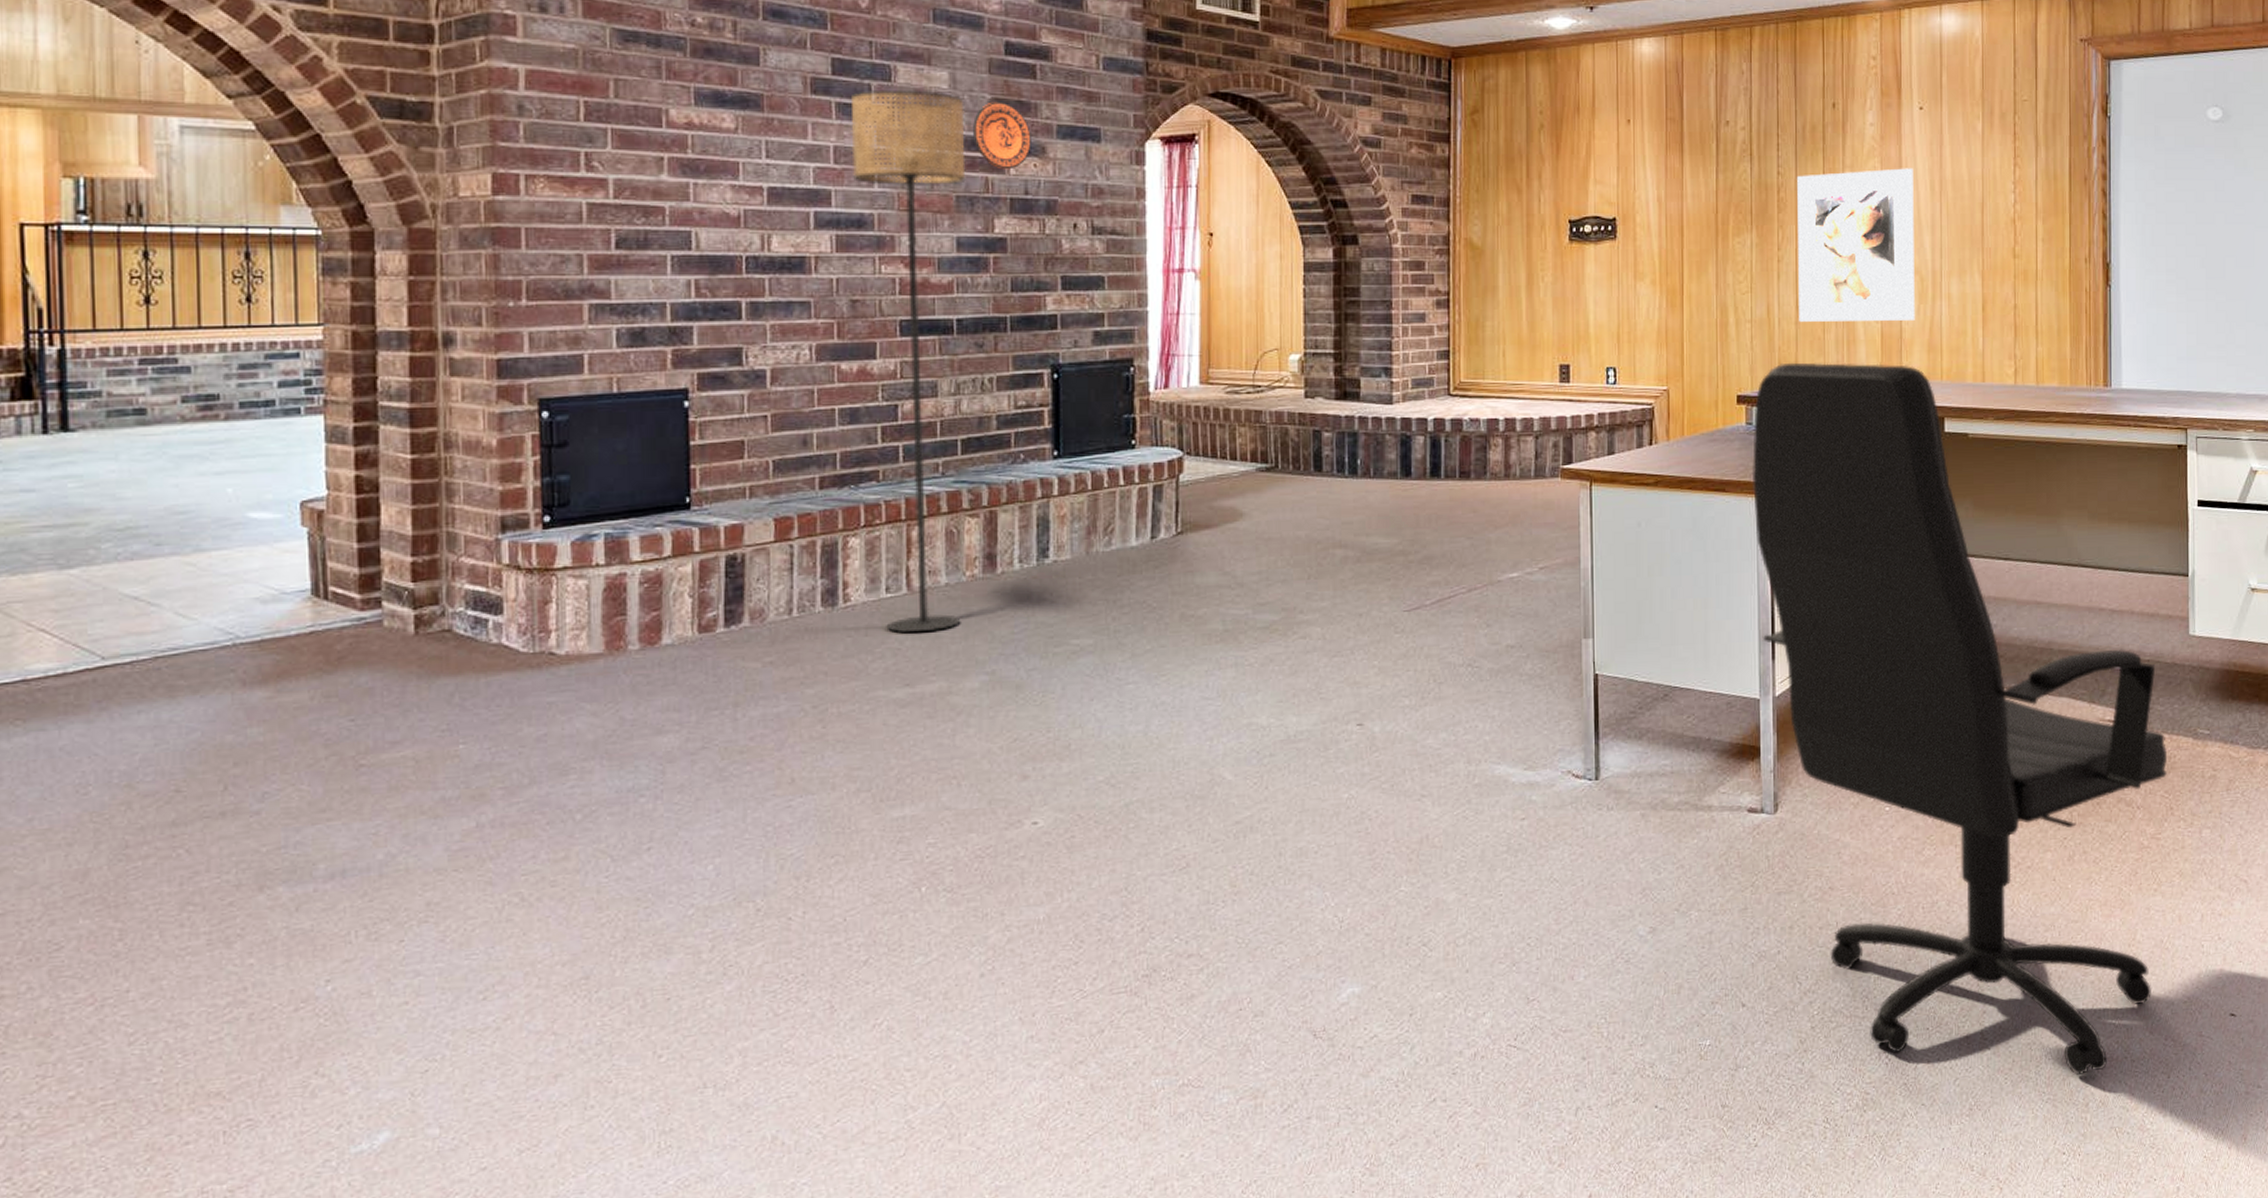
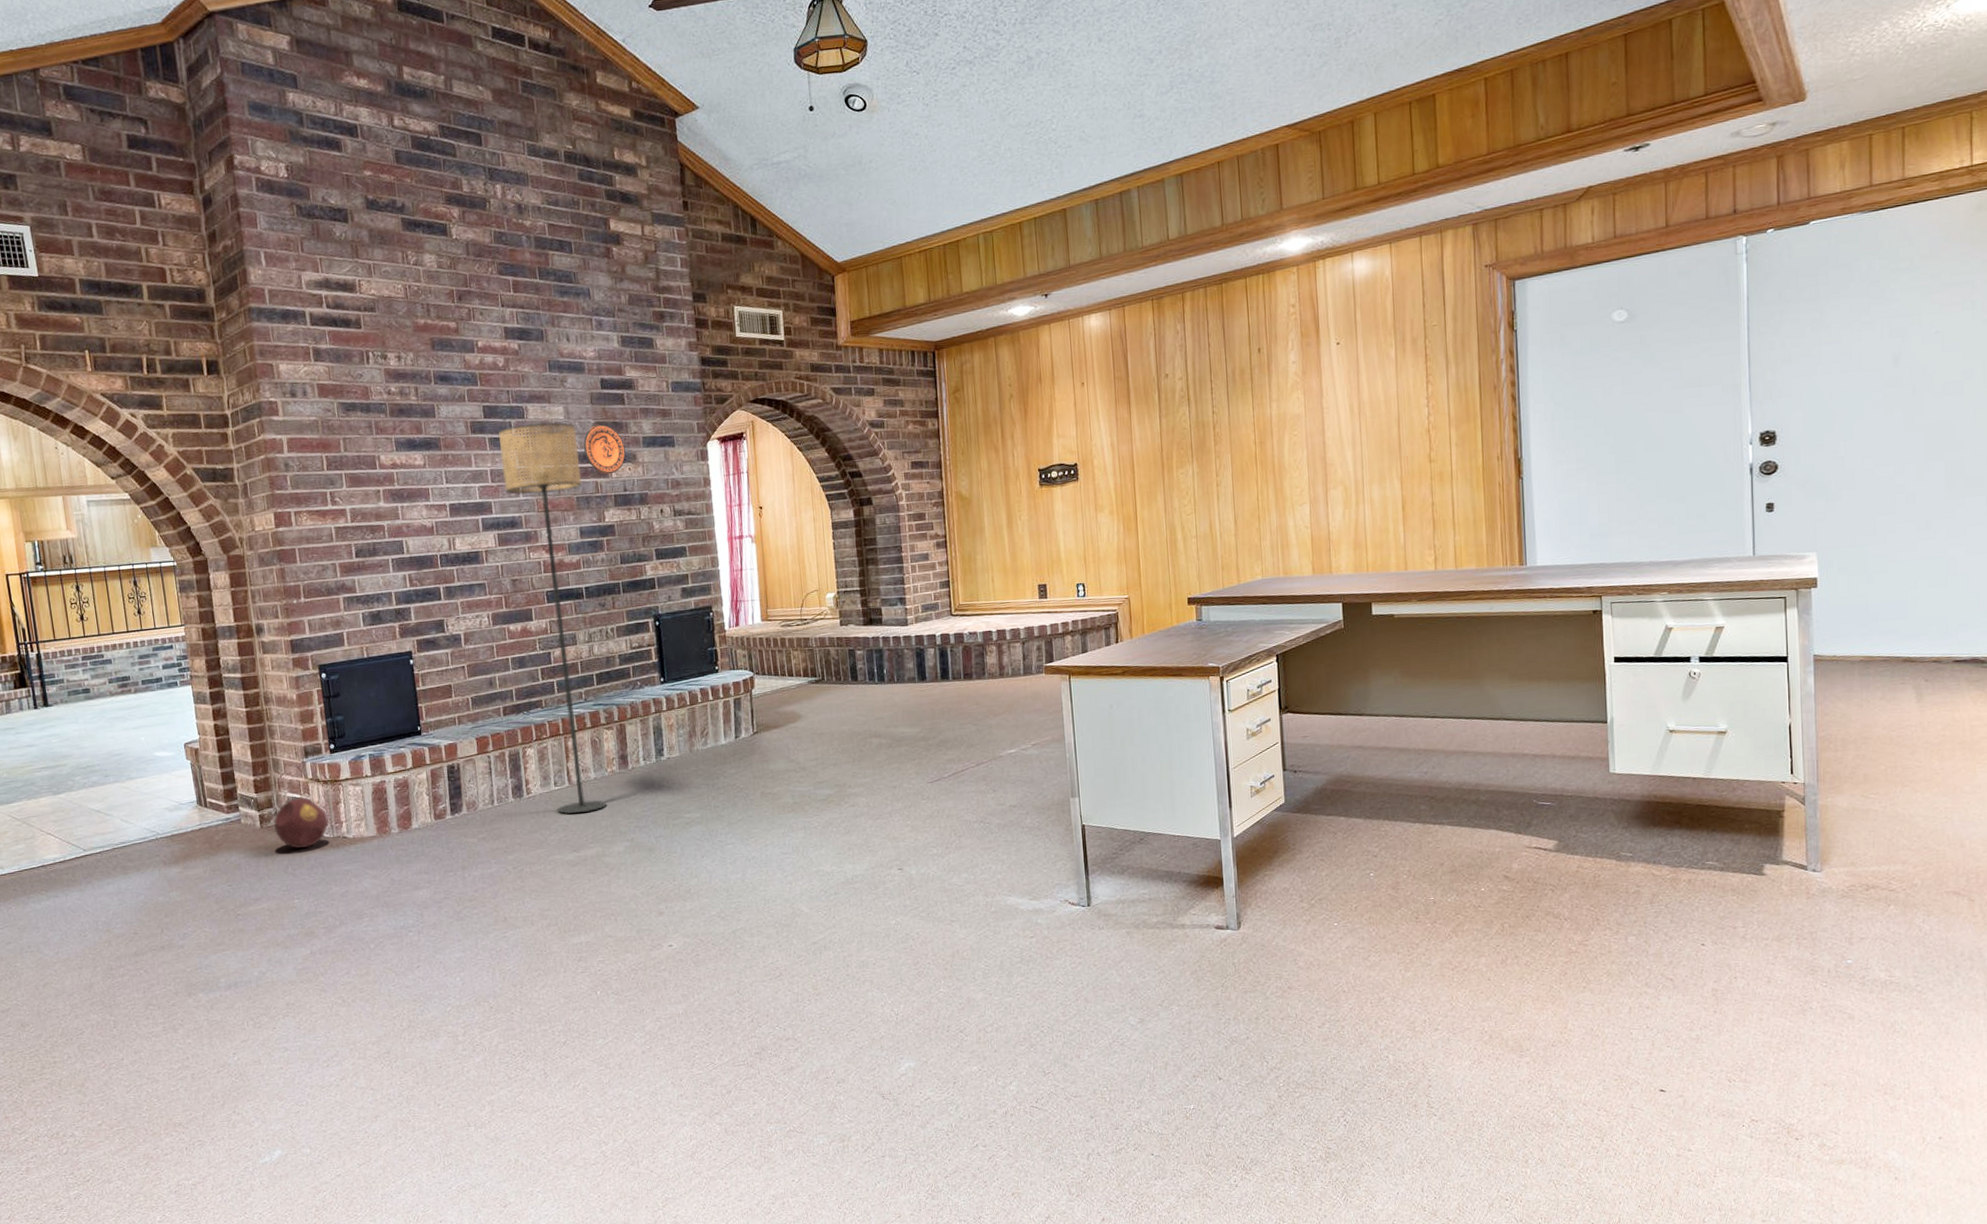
decorative ball: none [438,591,528,667] -> present [274,797,329,848]
office chair: present [1751,362,2168,1076] -> none [1202,561,1592,1138]
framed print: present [1797,168,1915,322] -> none [1230,395,1341,534]

